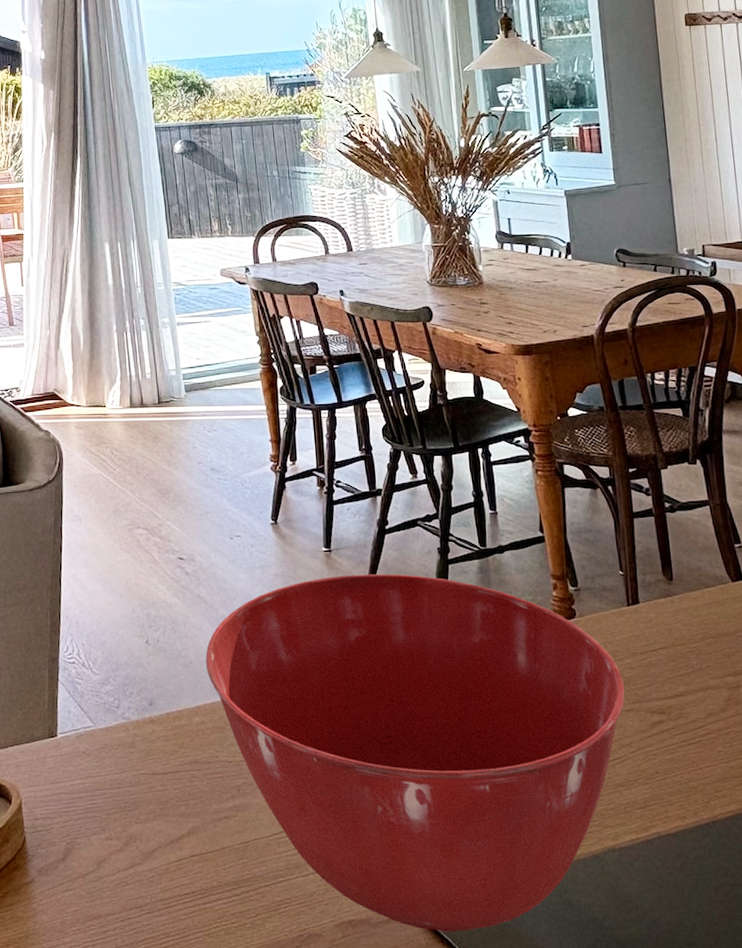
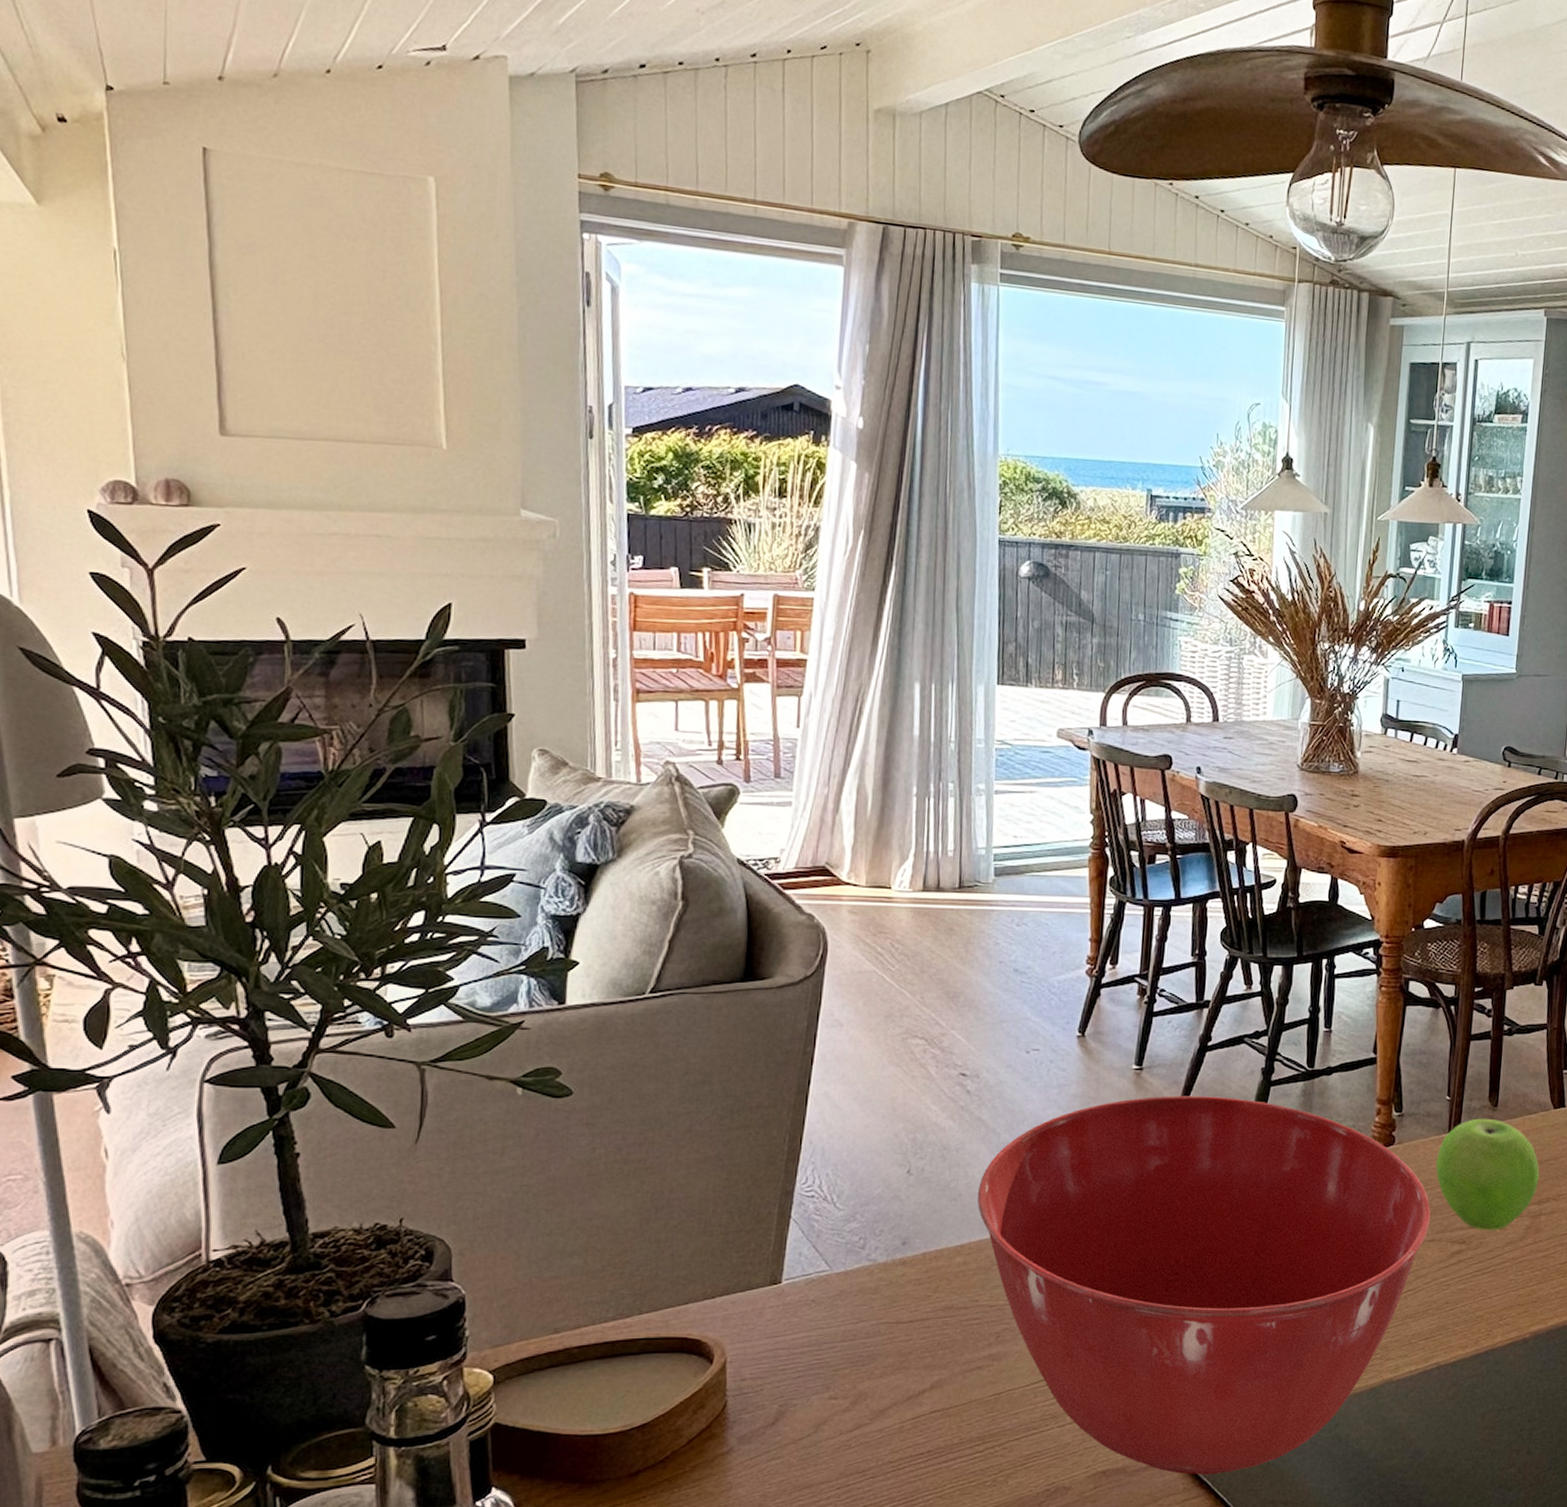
fruit: none [620,592,730,701] -> present [1436,1118,1540,1231]

